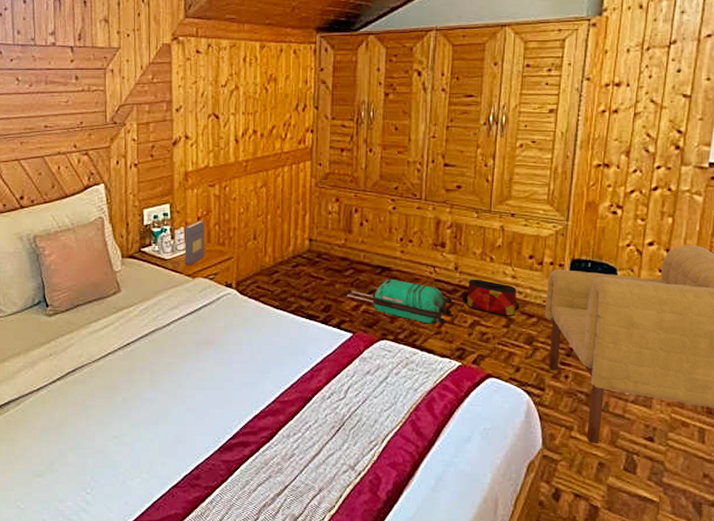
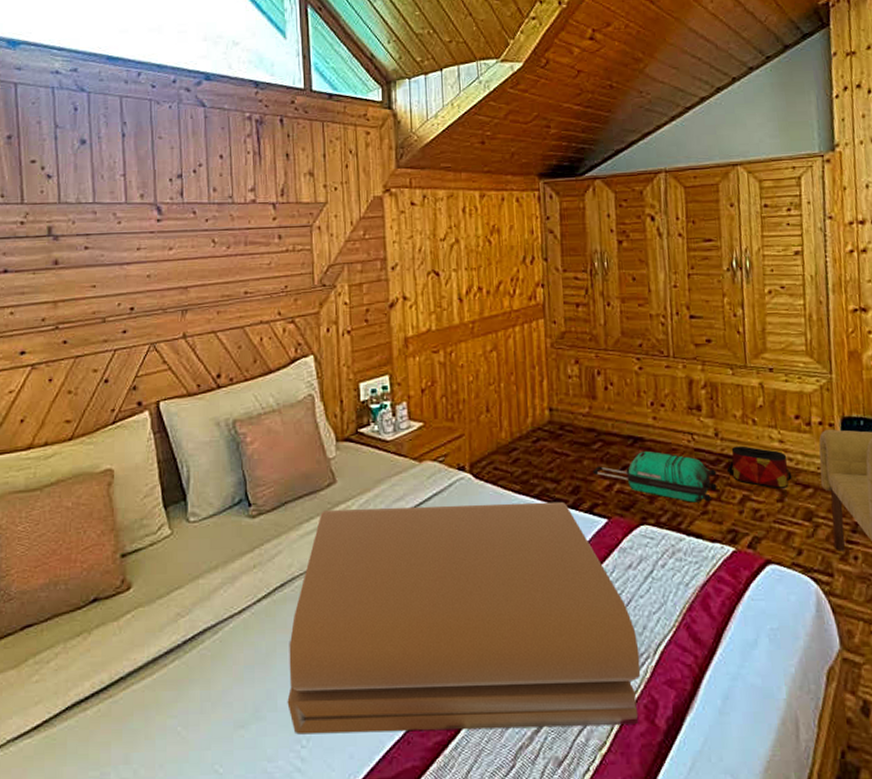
towel: none [76,314,369,494] -> present [287,501,641,735]
book: present [184,220,204,266] -> none [407,392,431,447]

